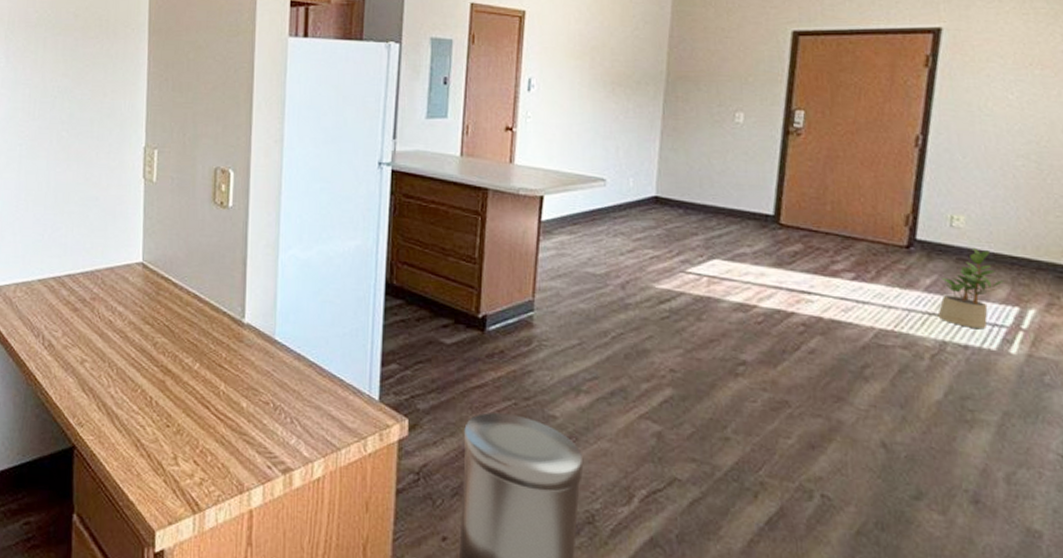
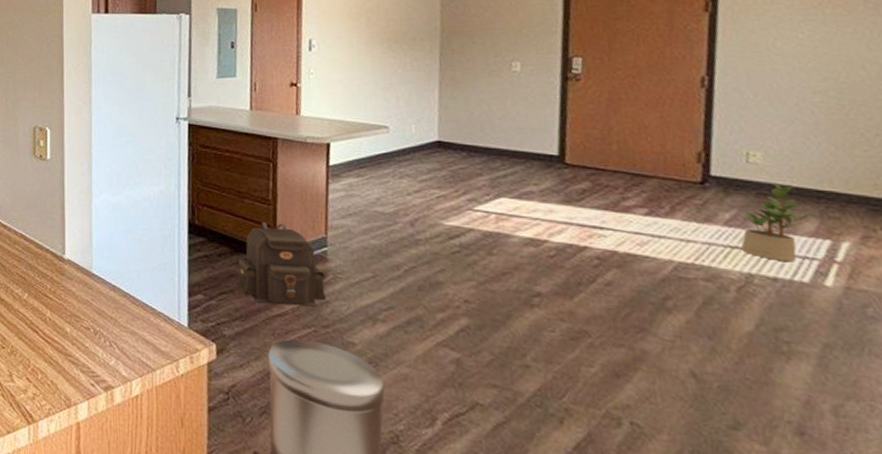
backpack: none [434,283,530,376] -> present [236,222,326,306]

